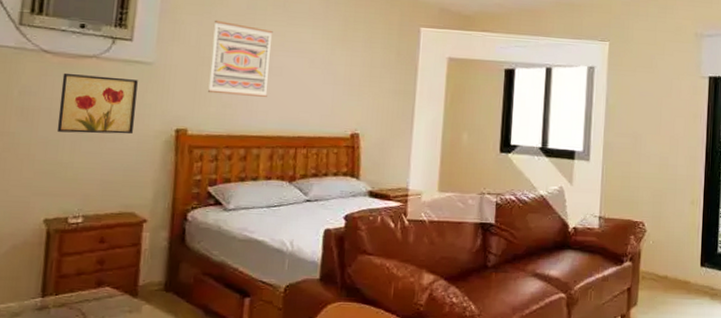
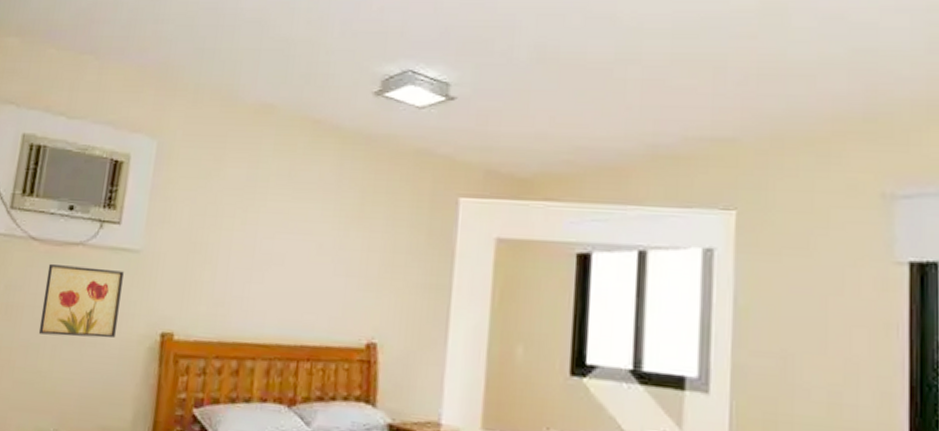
wall art: present [208,20,273,97] -> none [199,195,275,293]

